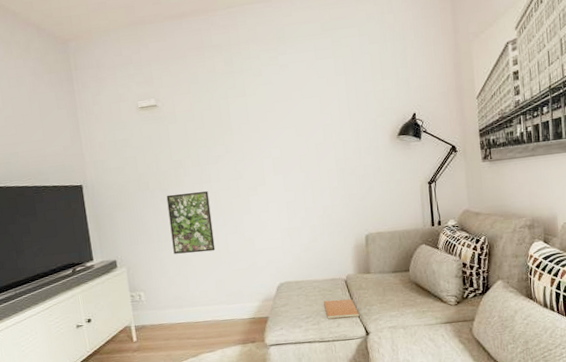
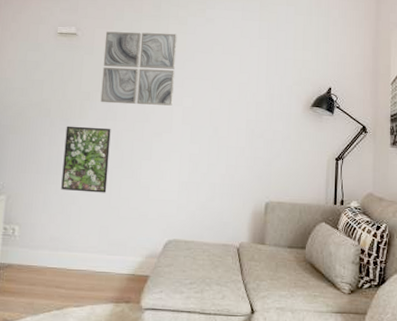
wall art: none [184,87,262,168] -> present [100,31,178,106]
book: present [324,299,360,319] -> none [211,267,247,291]

